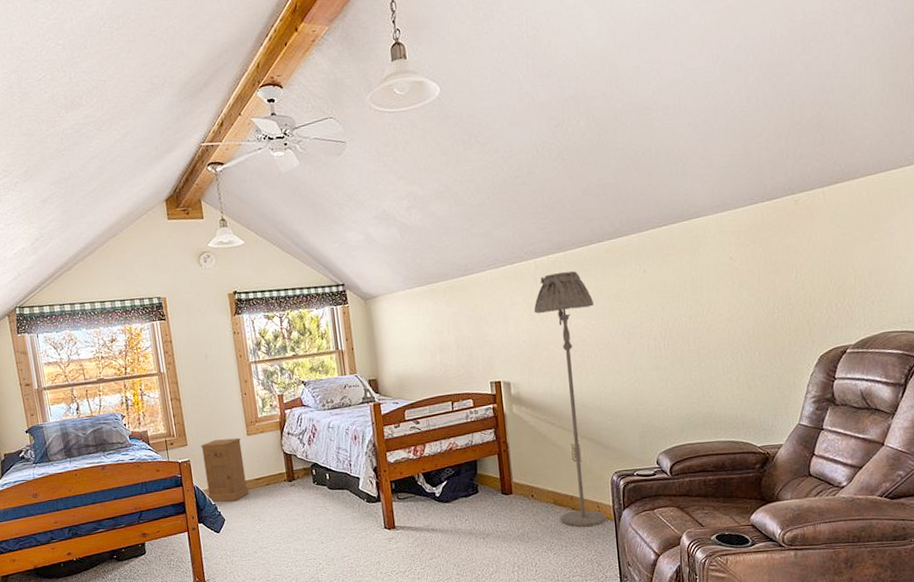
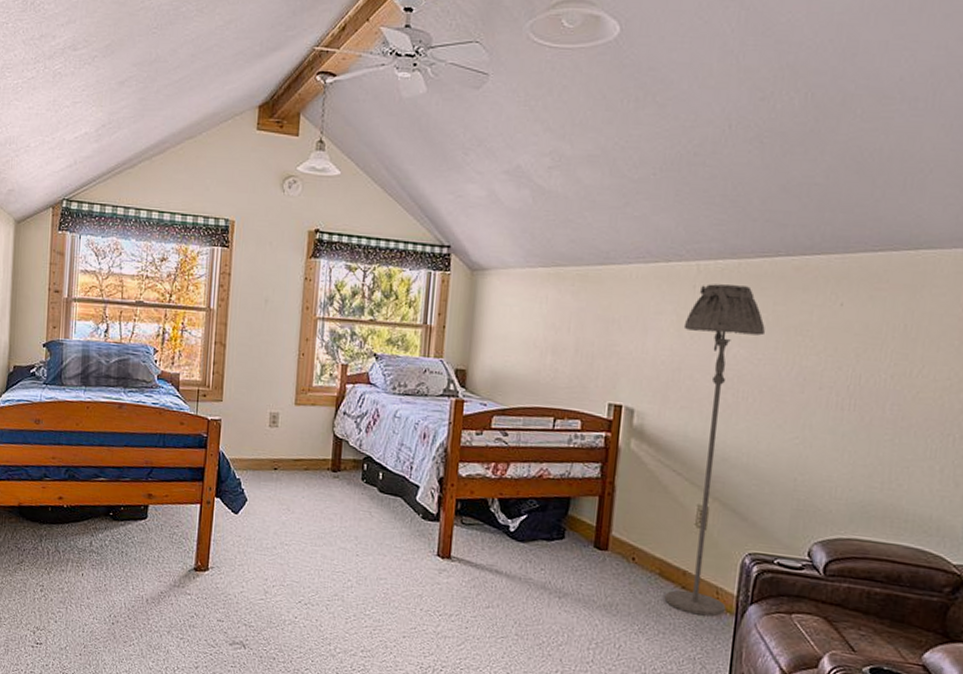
nightstand: present [200,437,249,502] -> none [233,402,286,480]

